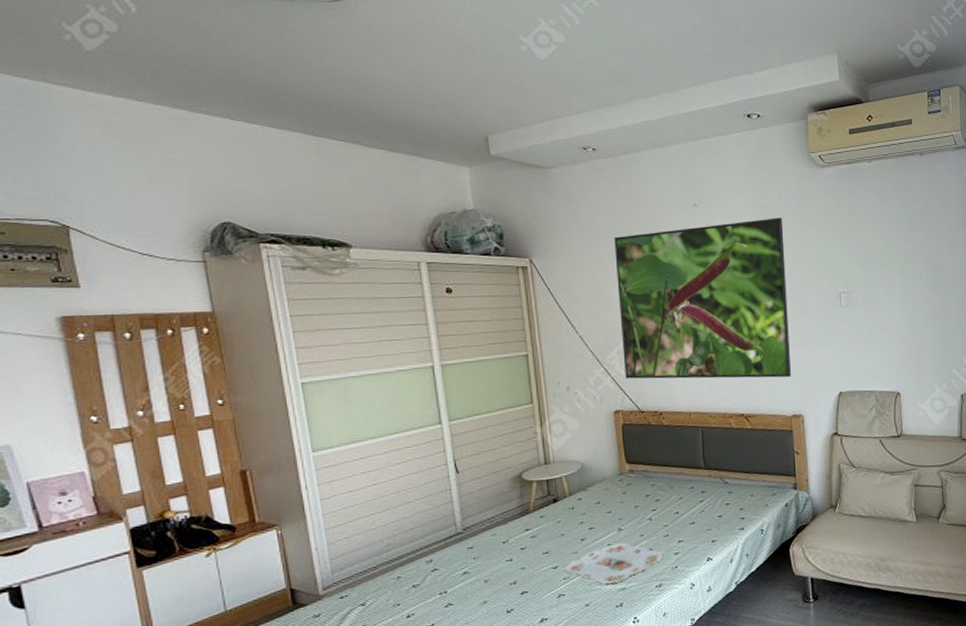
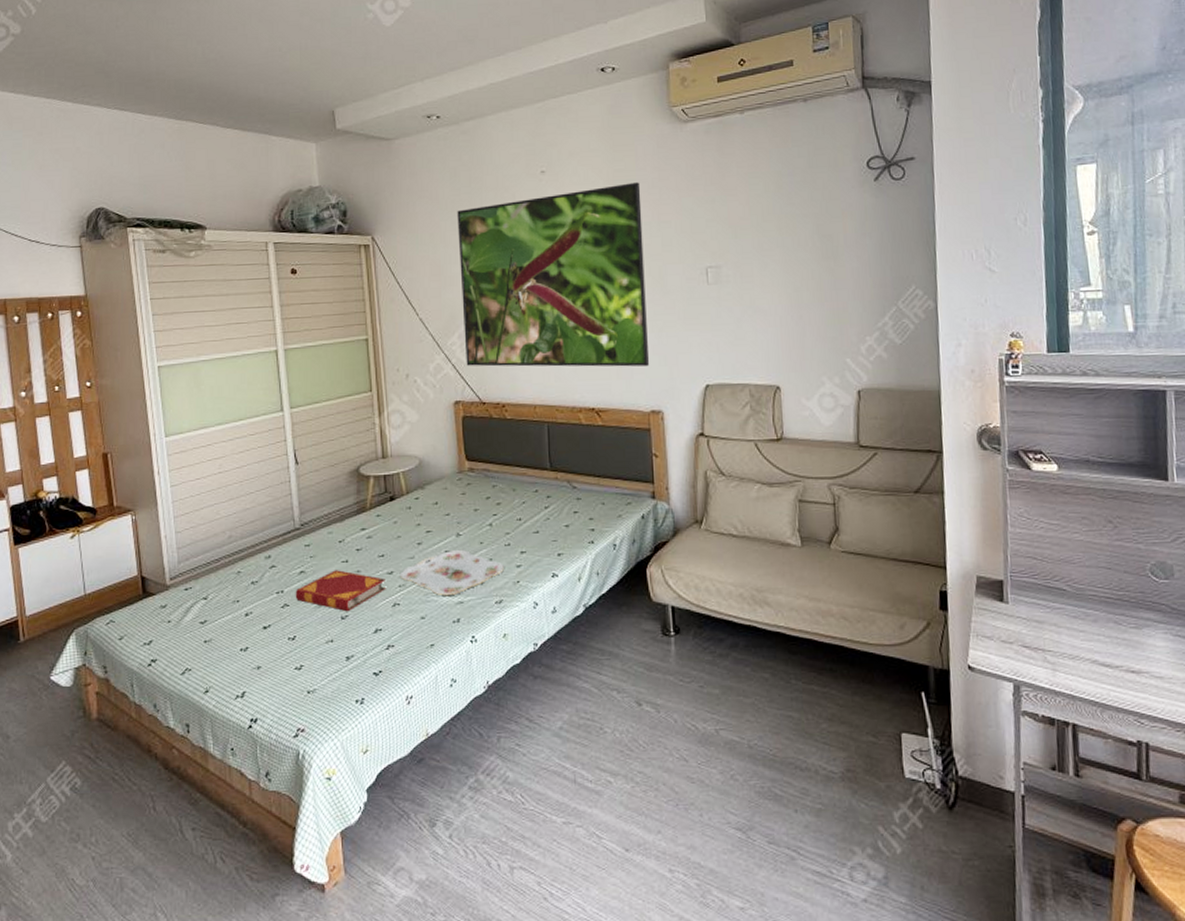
hardback book: none [459,568,550,606] -> present [295,570,385,612]

